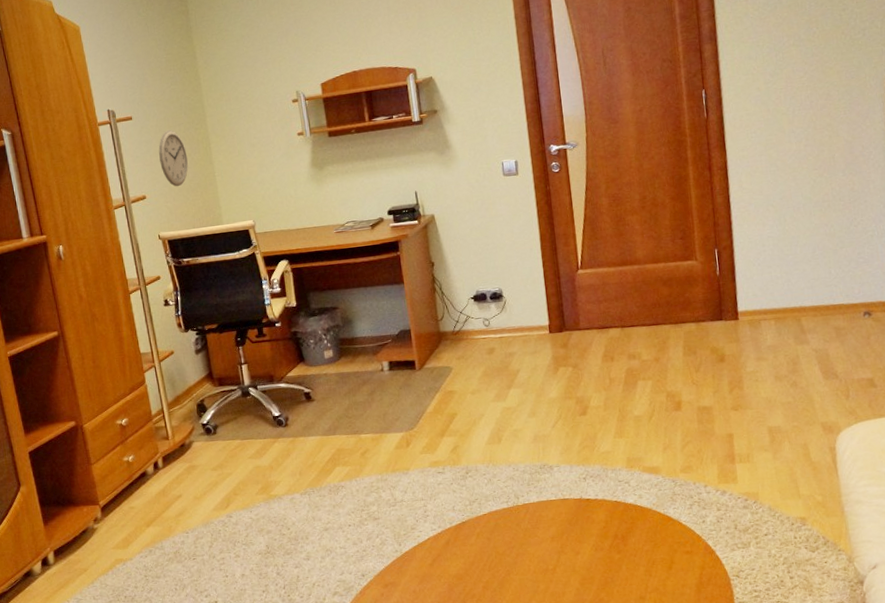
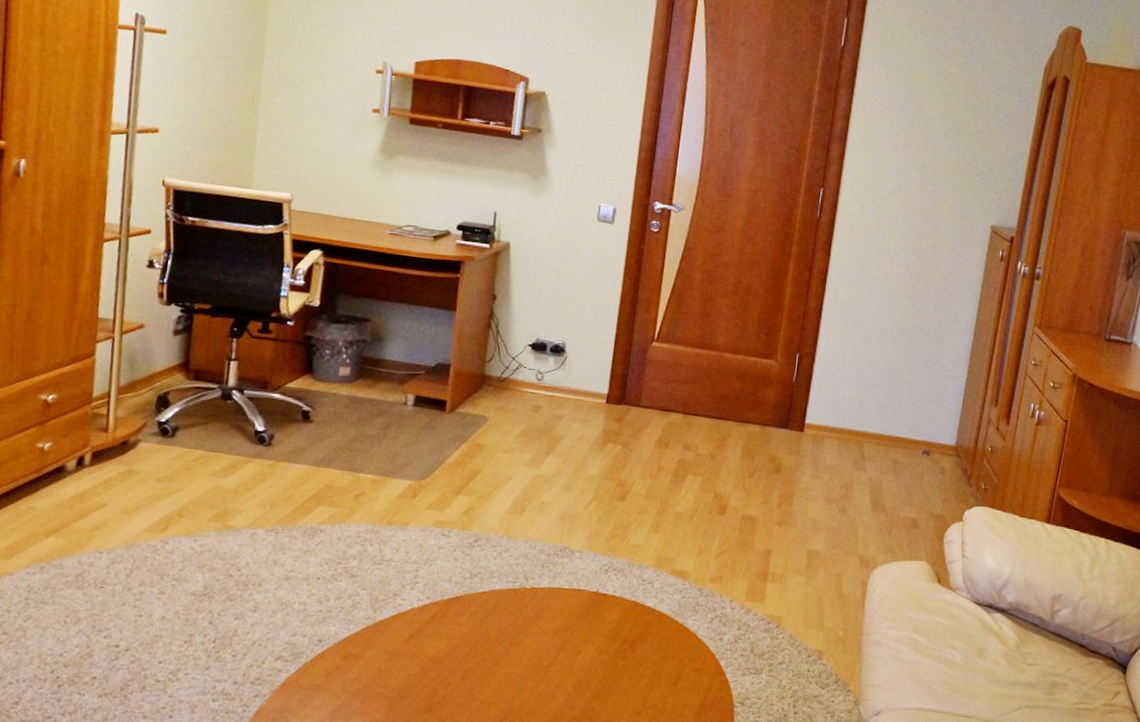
wall clock: present [158,129,189,187] -> none [188,59,228,130]

